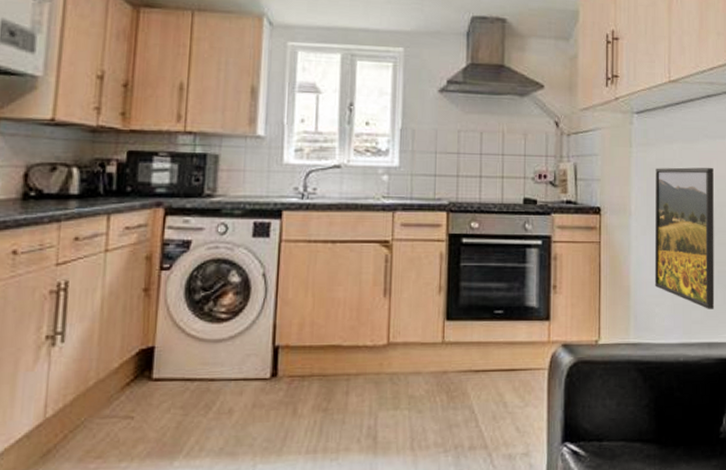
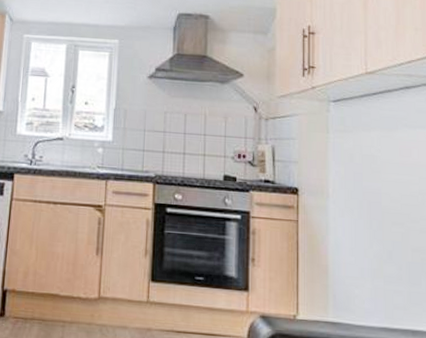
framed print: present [654,167,715,309] -> none [353,153,419,297]

